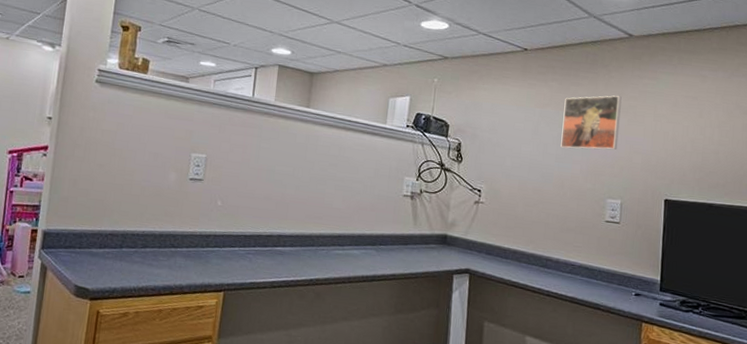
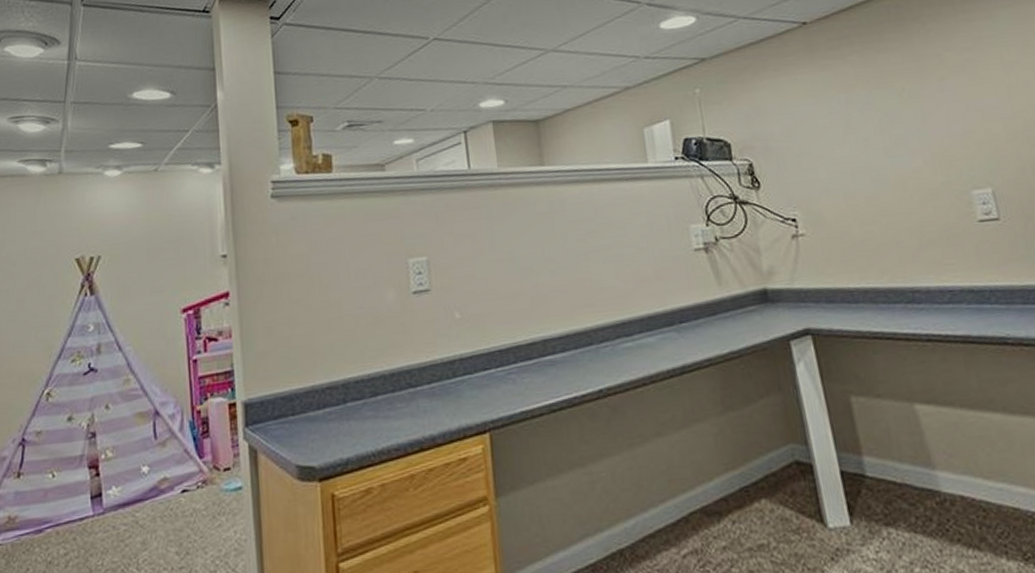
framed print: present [560,95,622,150] -> none [874,50,965,138]

